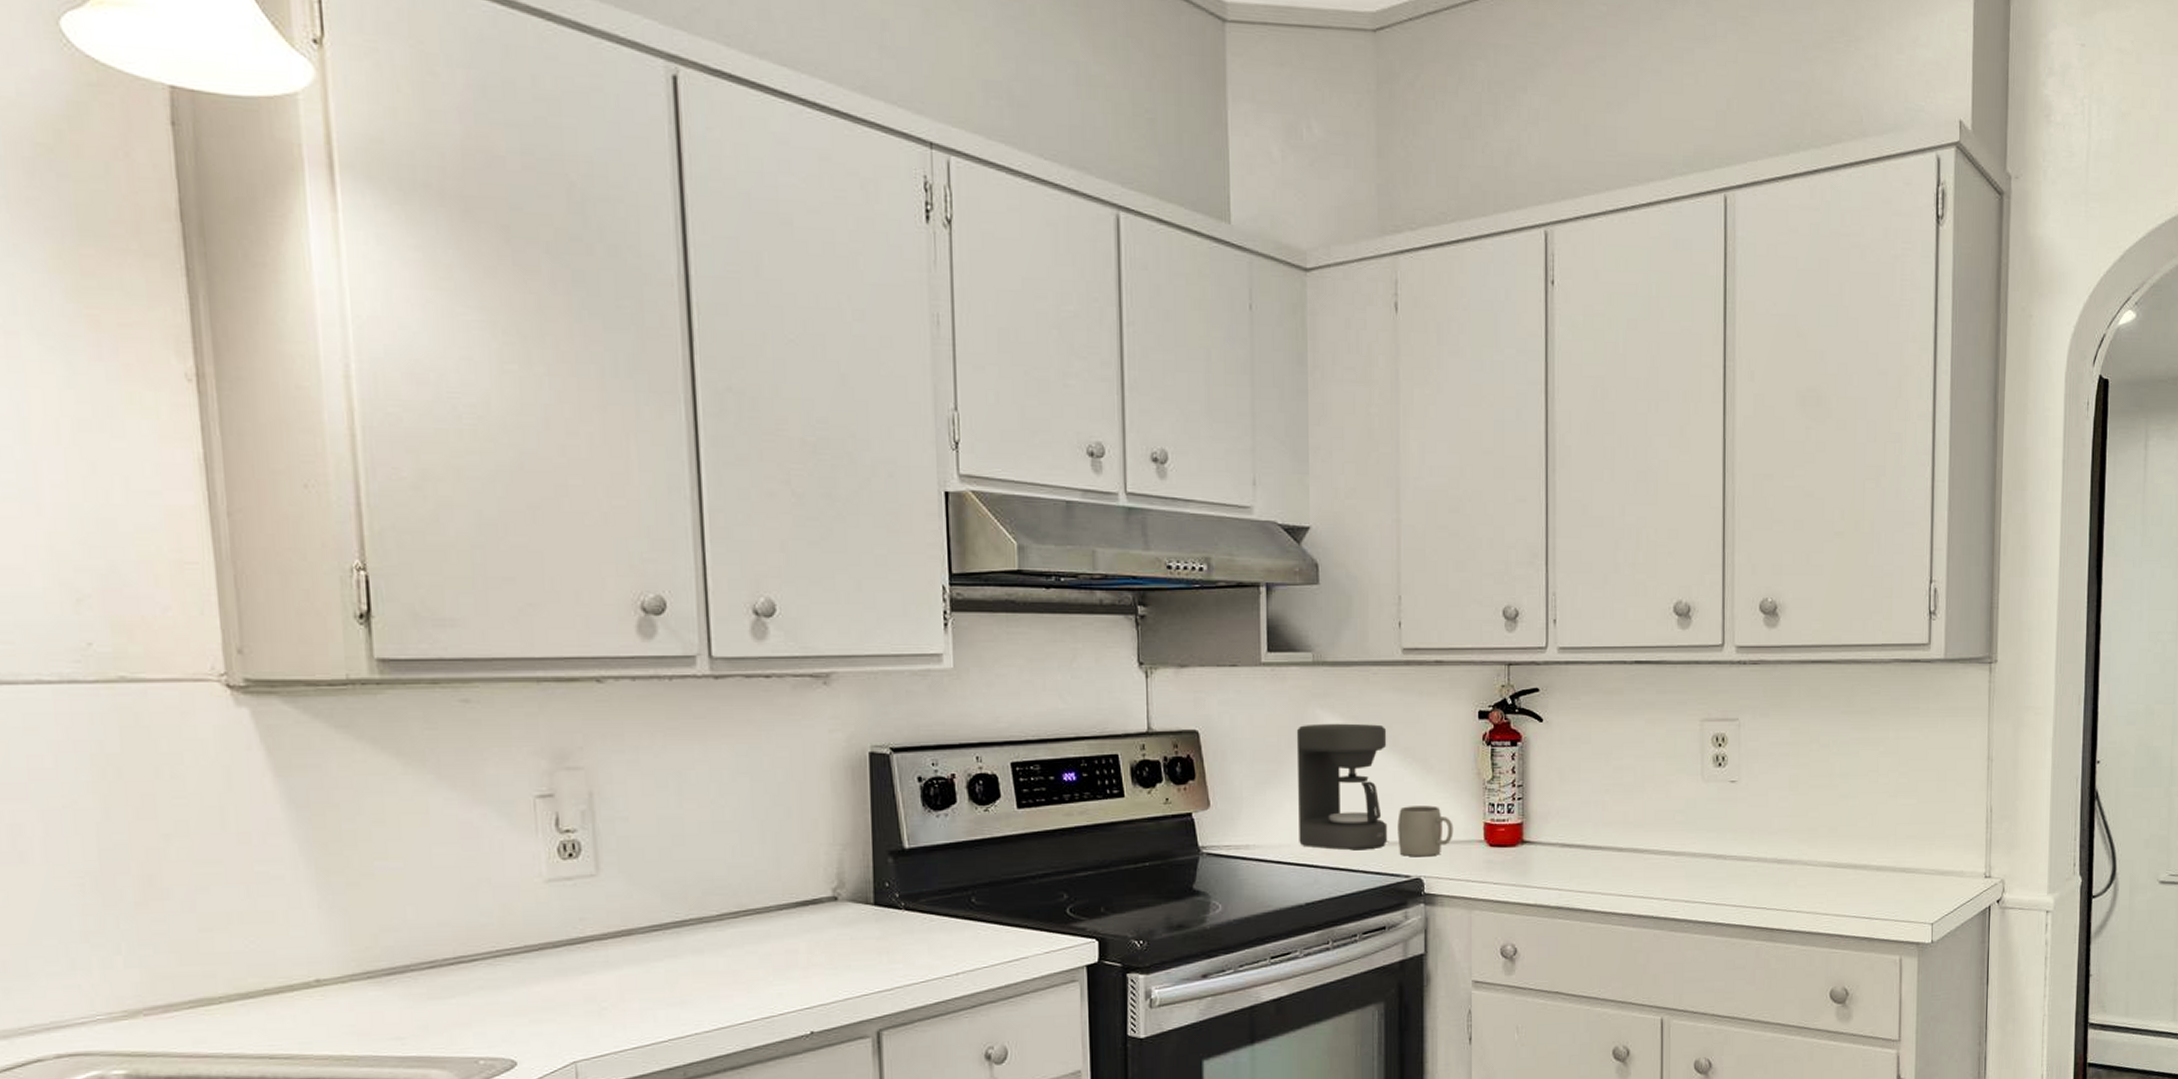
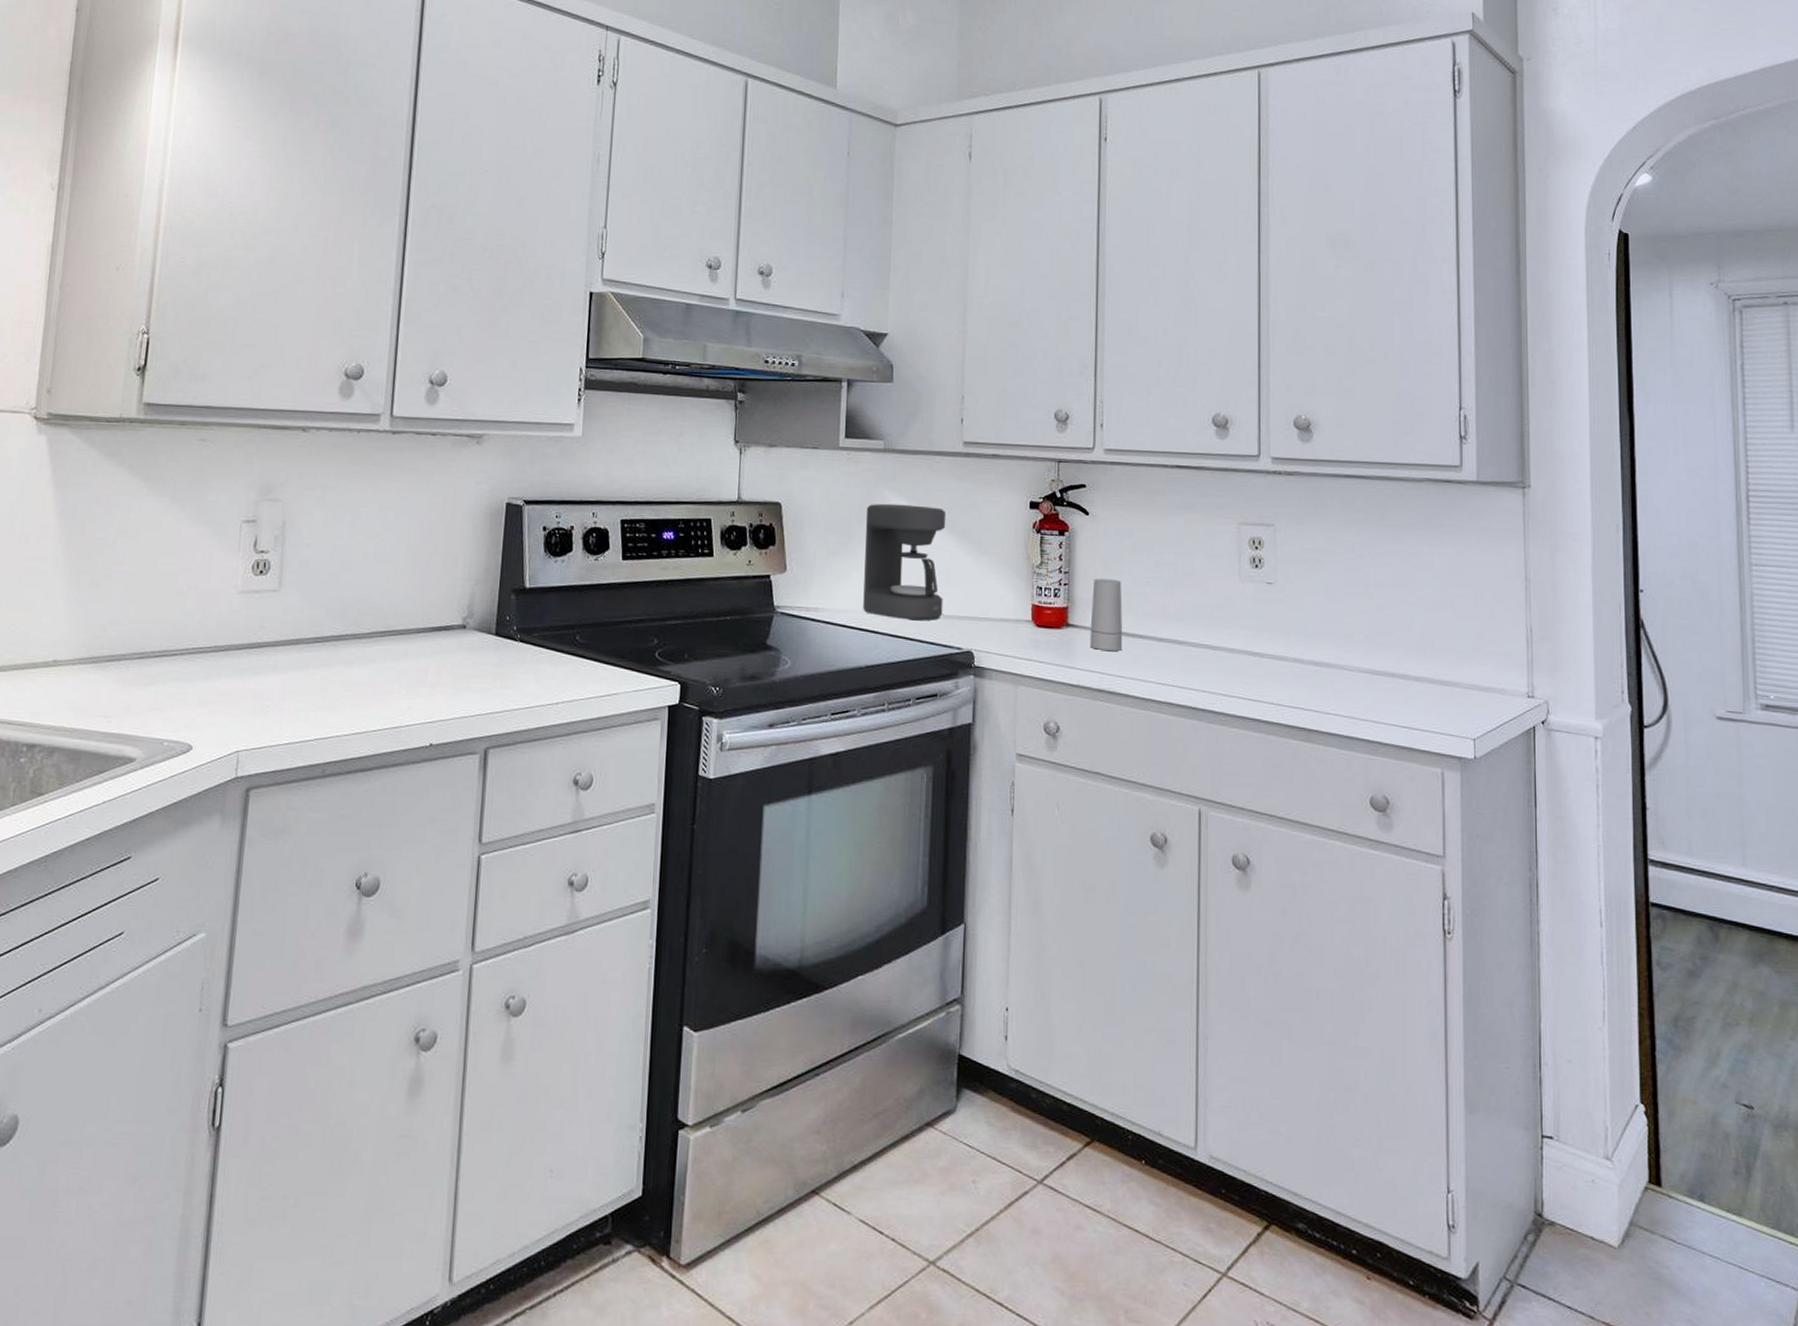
mug: present [1397,805,1454,857] -> none [952,583,1004,632]
canister: none [1547,789,1582,866] -> present [1090,578,1123,651]

